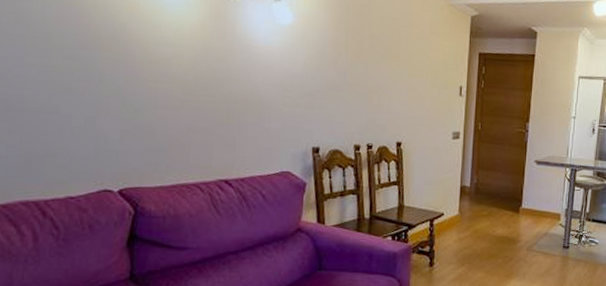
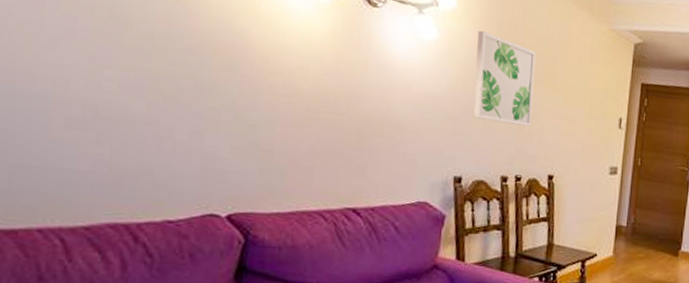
wall art: none [327,12,382,98] -> present [473,30,536,126]

